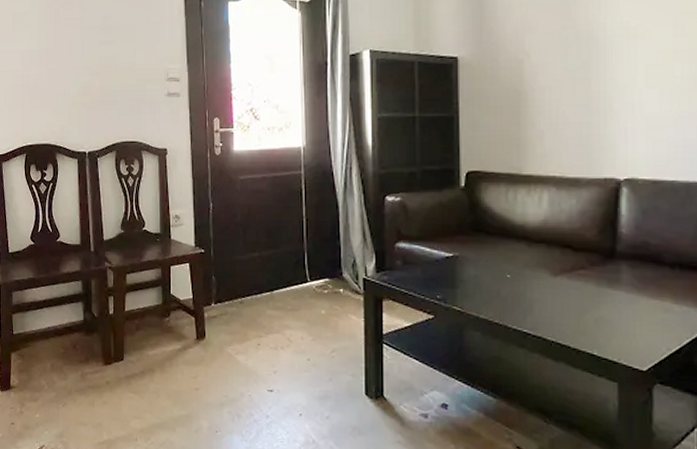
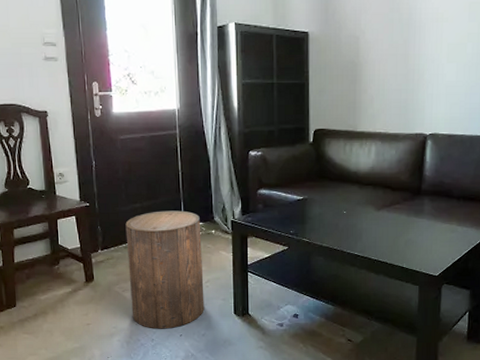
stool: none [242,262,329,405] -> present [125,210,204,329]

